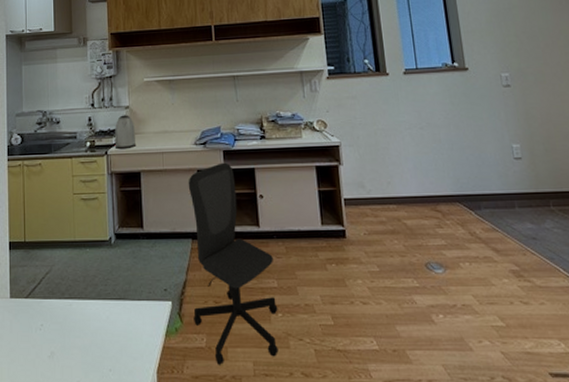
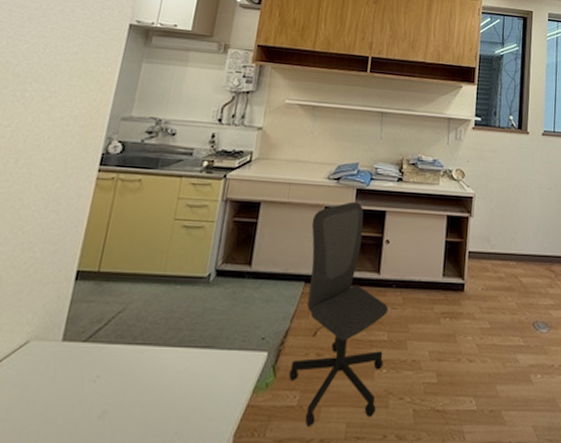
kettle: present [115,115,137,150] -> none [237,136,265,175]

